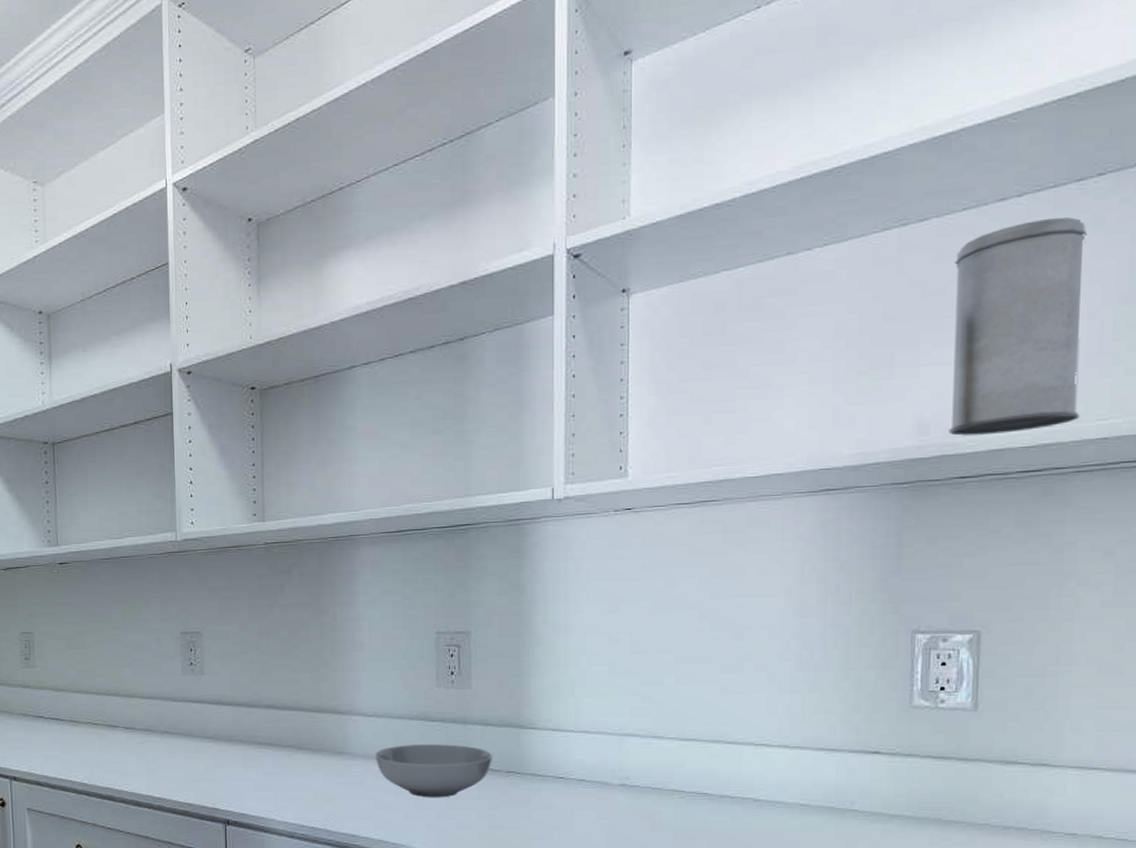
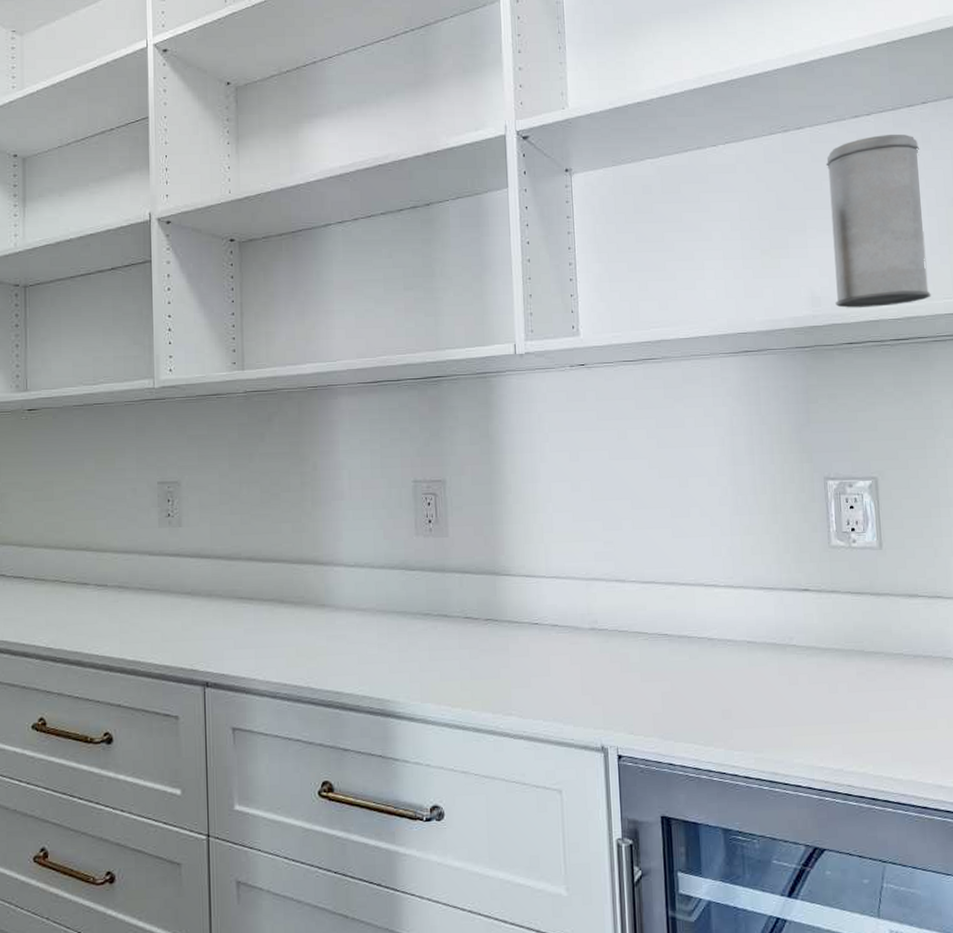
bowl: present [374,744,493,798] -> none [357,593,472,649]

